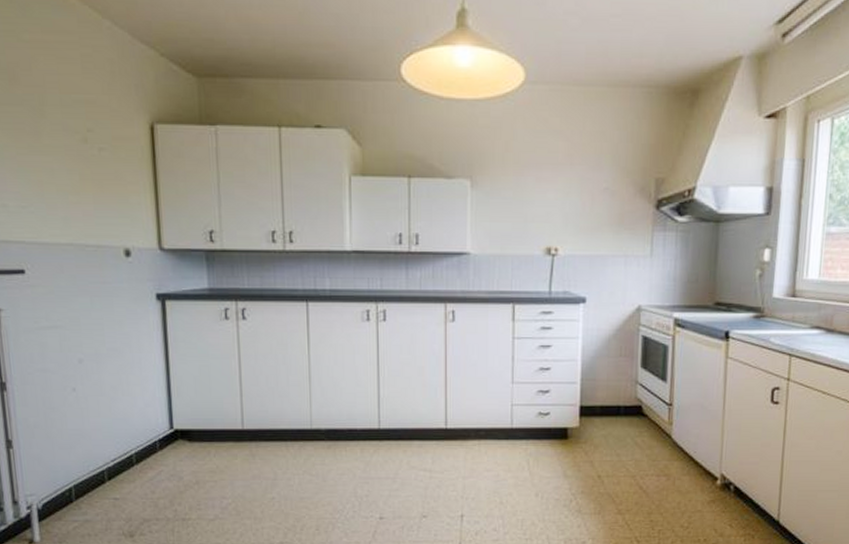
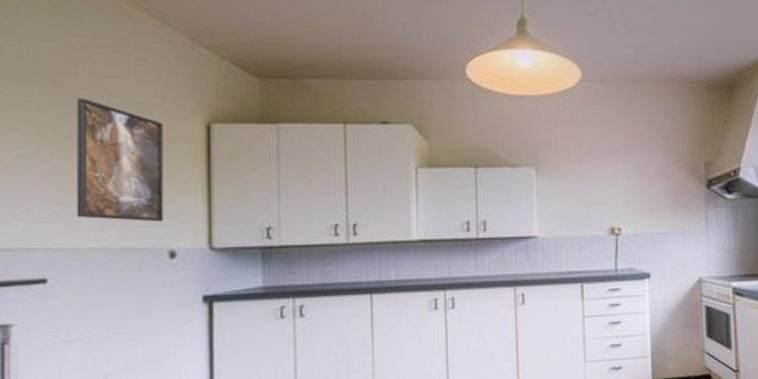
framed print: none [33,95,118,221] -> present [76,98,164,222]

